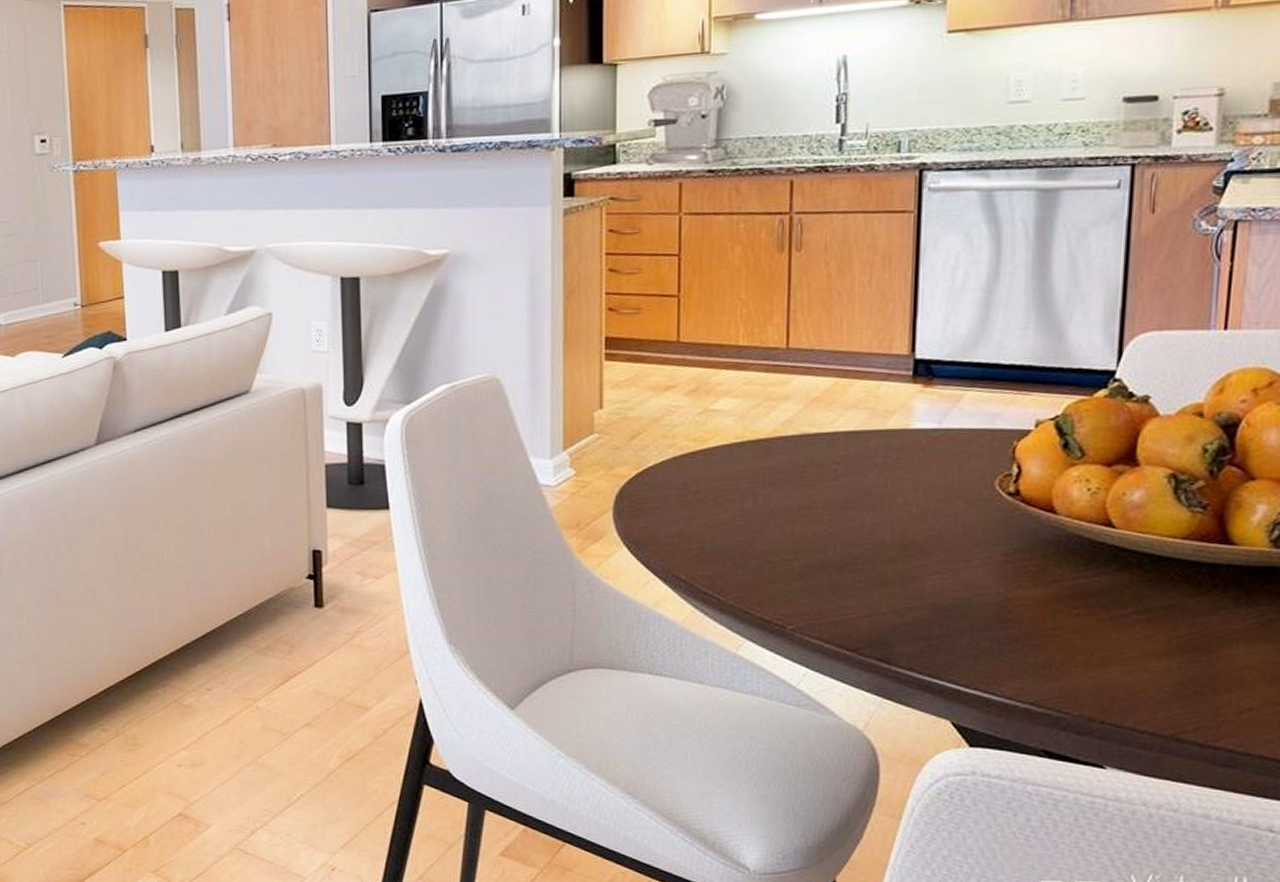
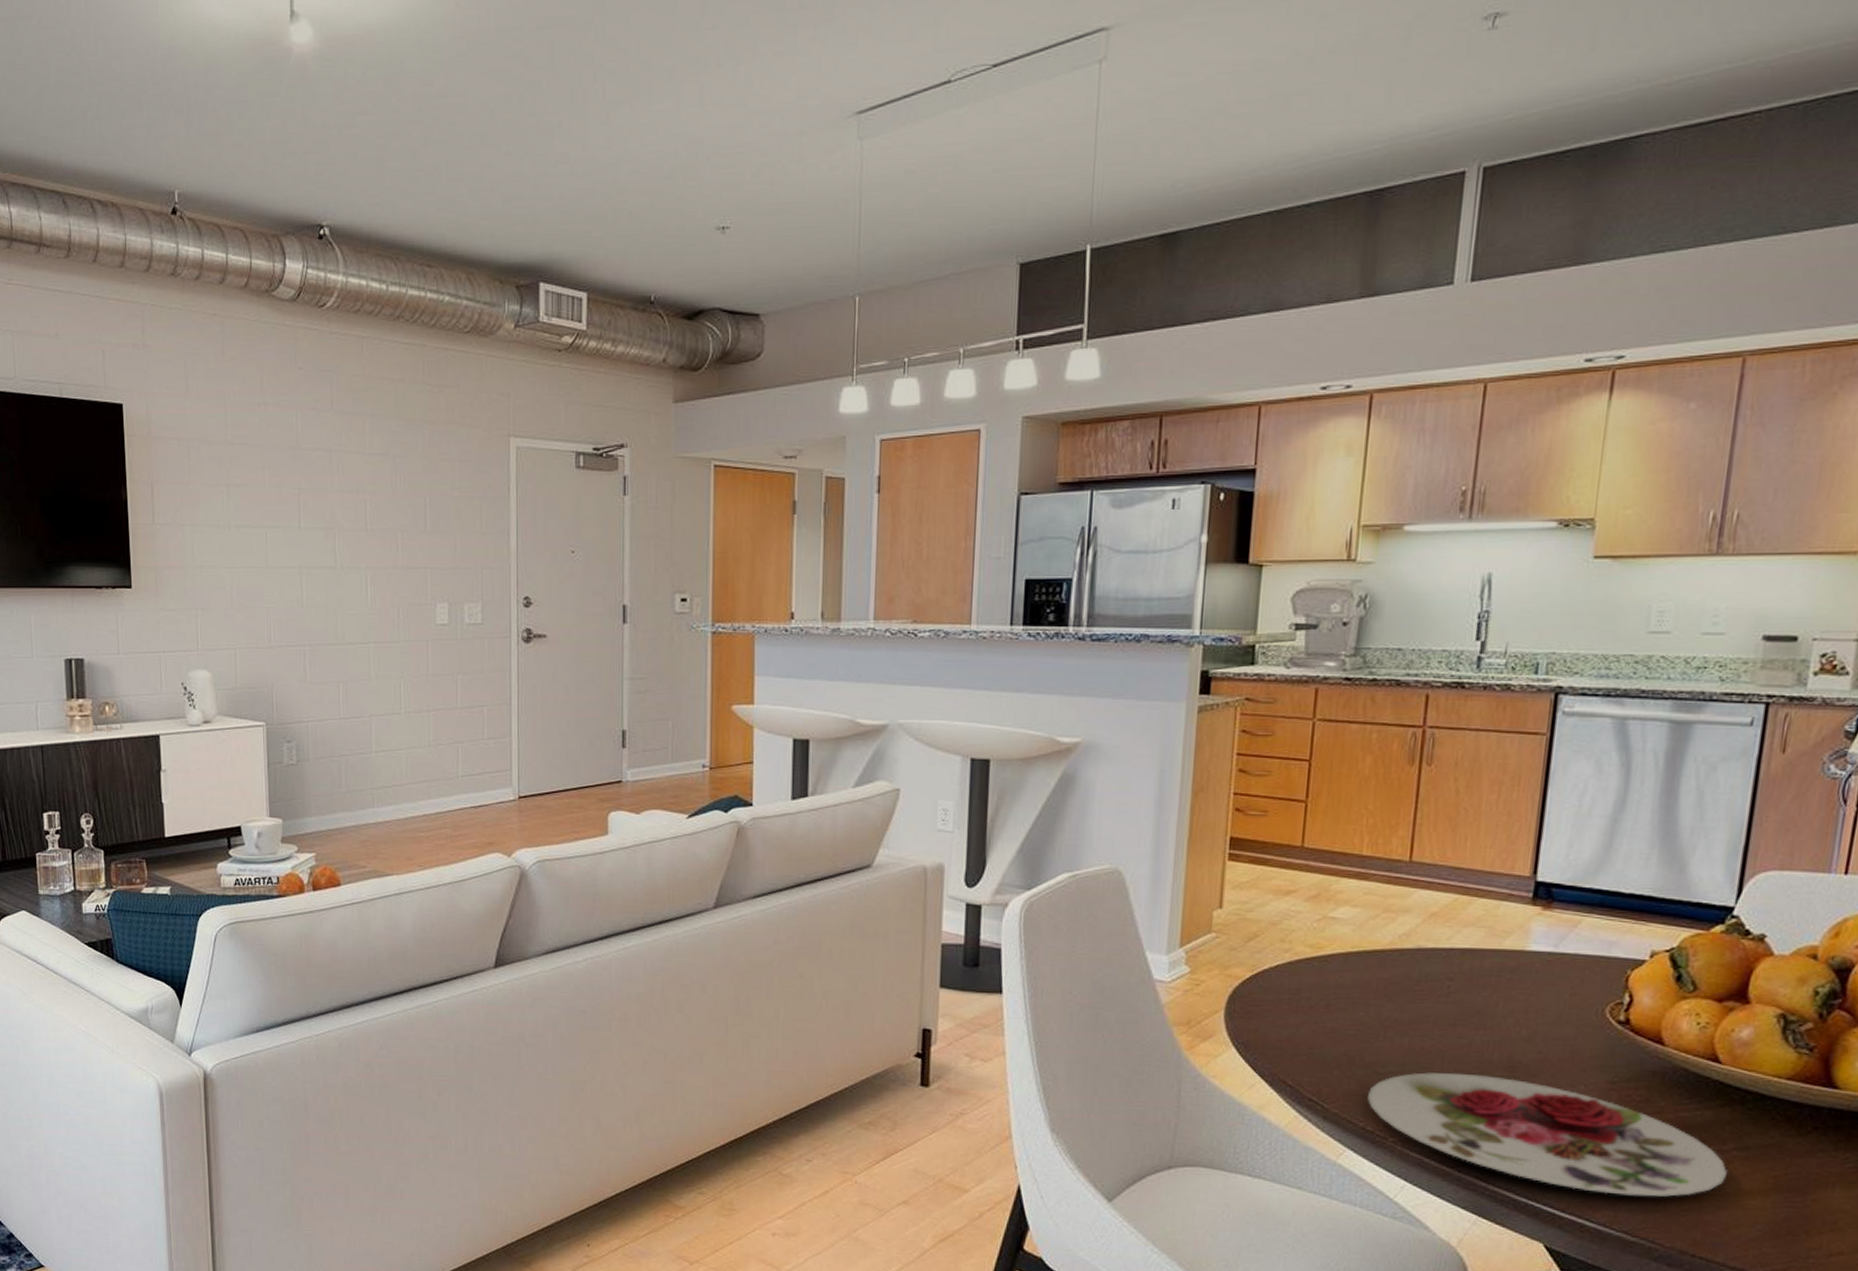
plate: none [763,556,1131,667] -> present [1368,1072,1728,1197]

